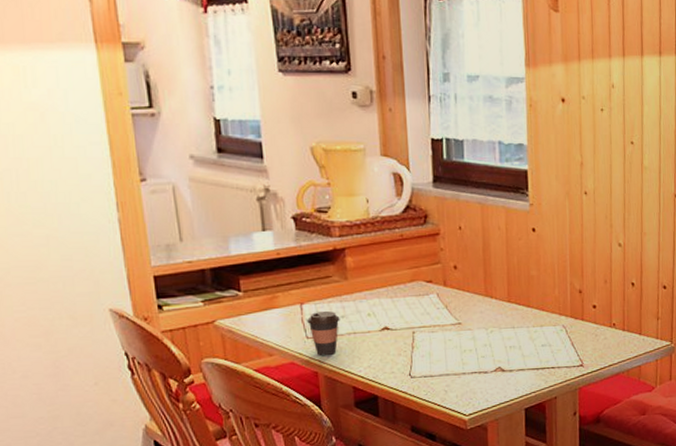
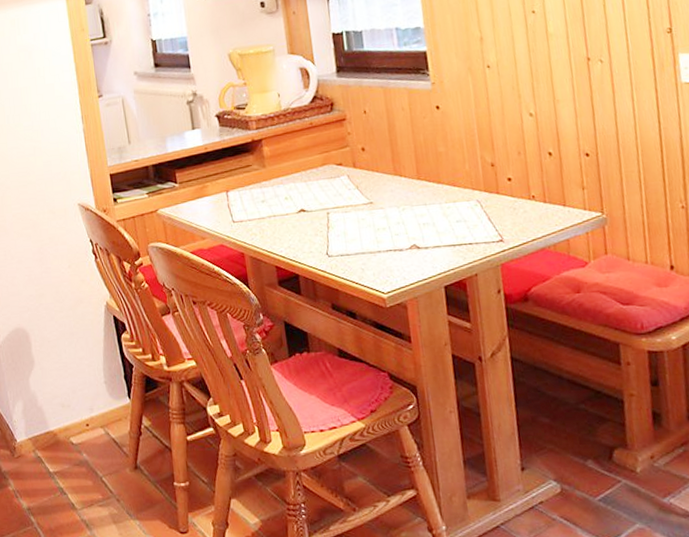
coffee cup: present [307,310,340,356] -> none [232,196,261,238]

